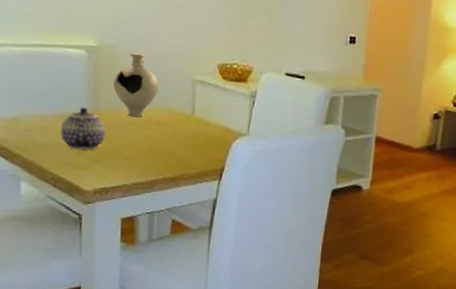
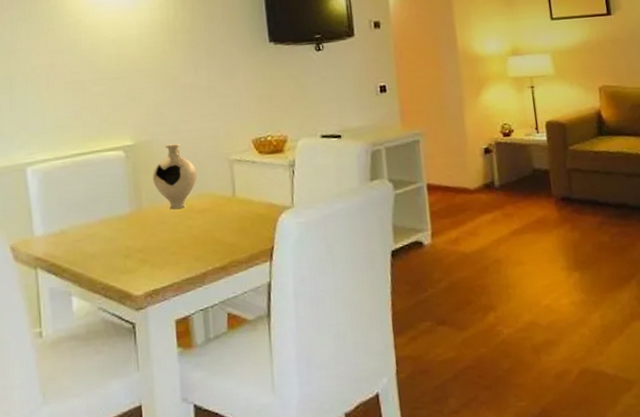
teapot: present [61,107,105,150] -> none [107,208,150,254]

